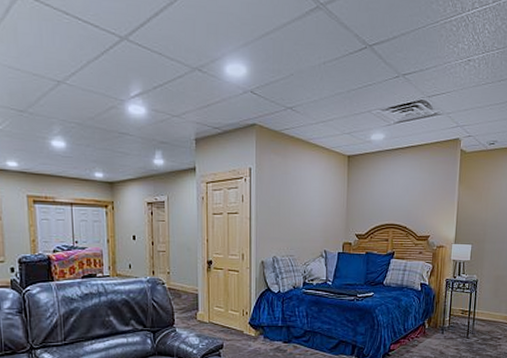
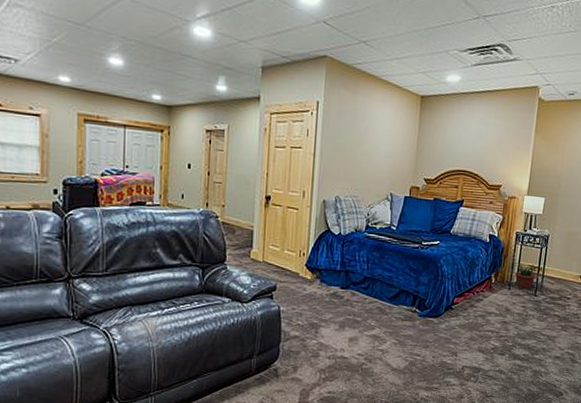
potted plant: none [445,308,470,332] -> present [513,263,540,289]

